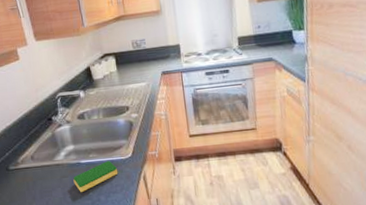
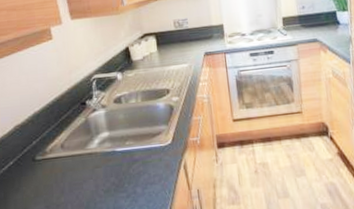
dish sponge: present [73,161,118,192] -> none [107,148,157,184]

